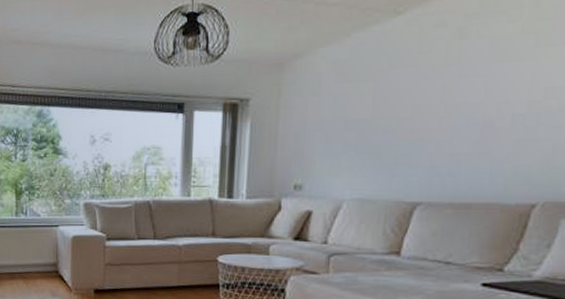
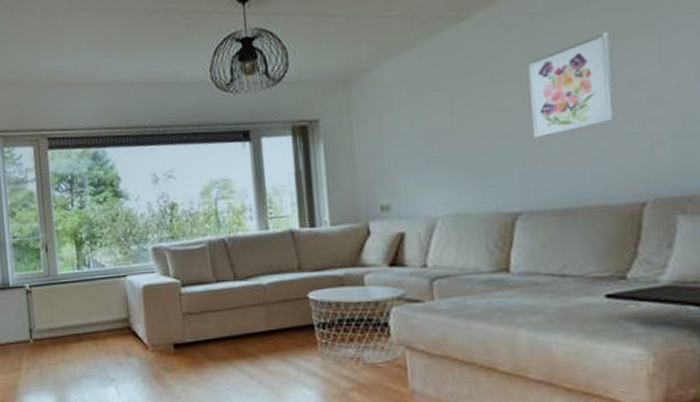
wall art: none [446,39,537,135] -> present [528,32,616,137]

